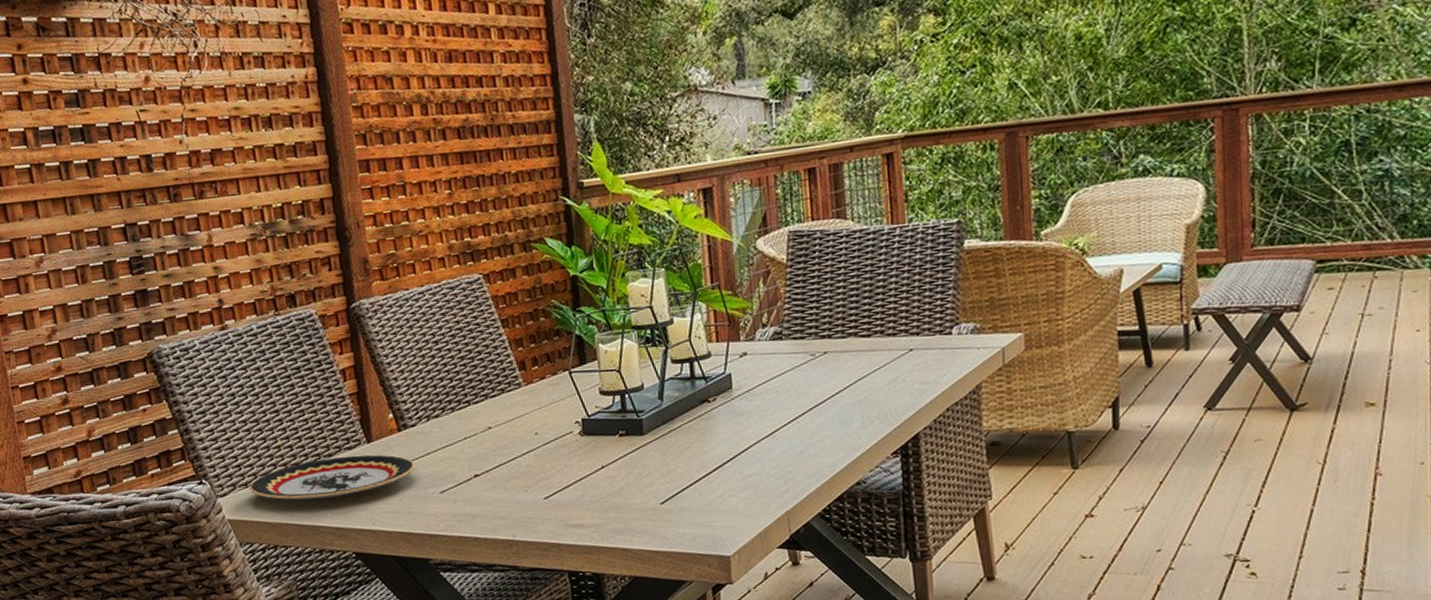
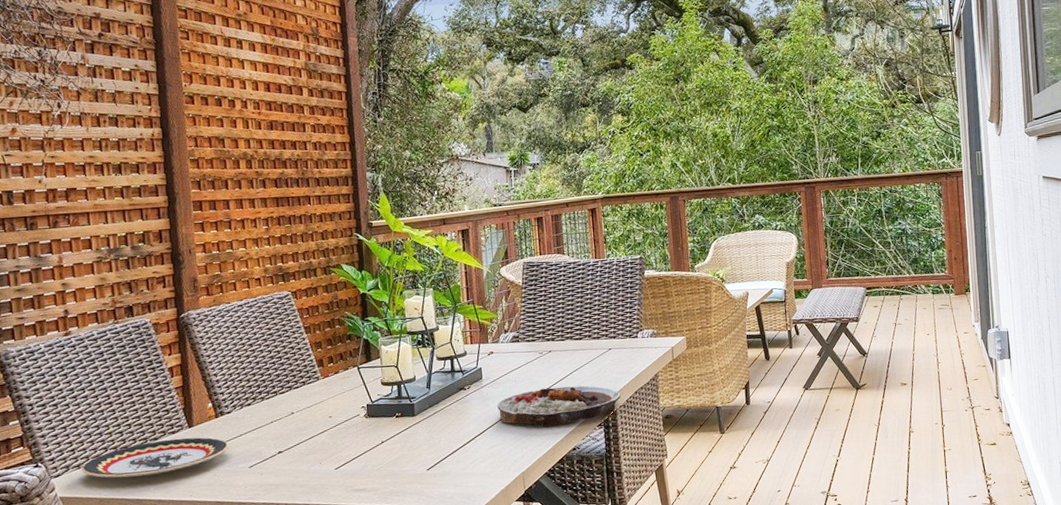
plate: none [752,399,925,453] -> present [497,385,621,427]

